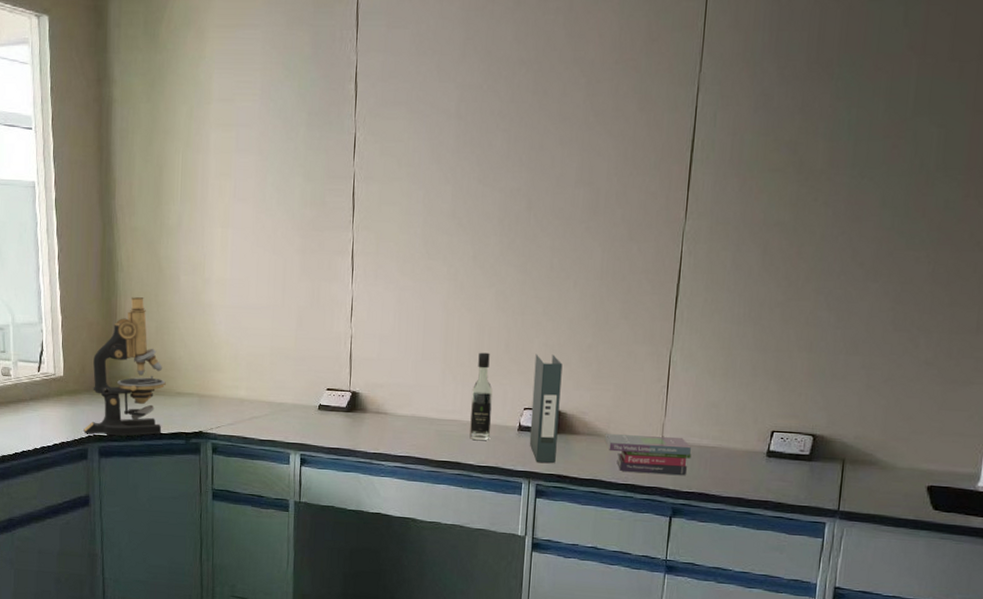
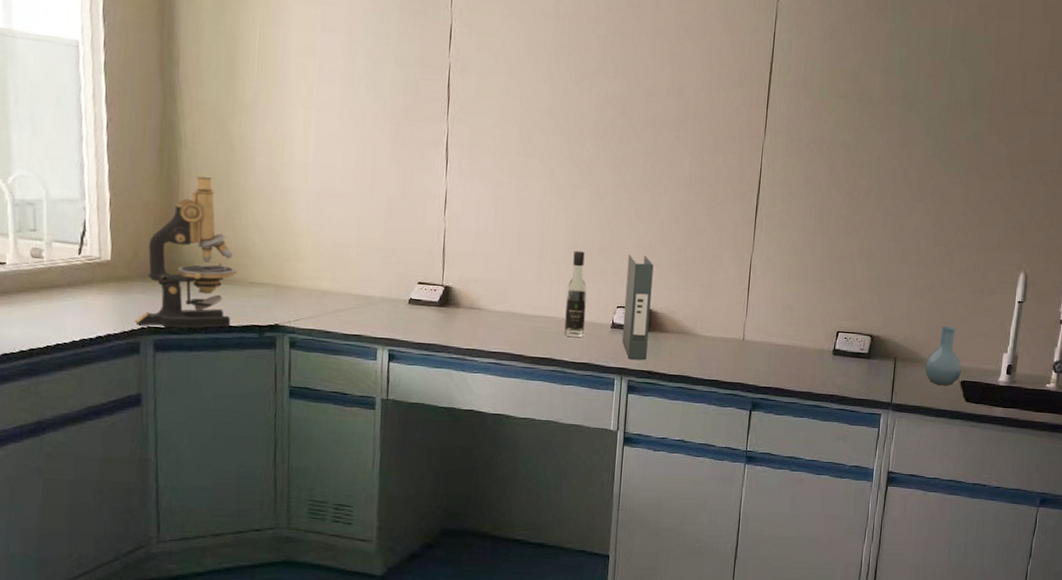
books: present [604,434,692,475] -> none [691,332,769,371]
flask: none [880,423,929,491] -> present [925,326,962,385]

